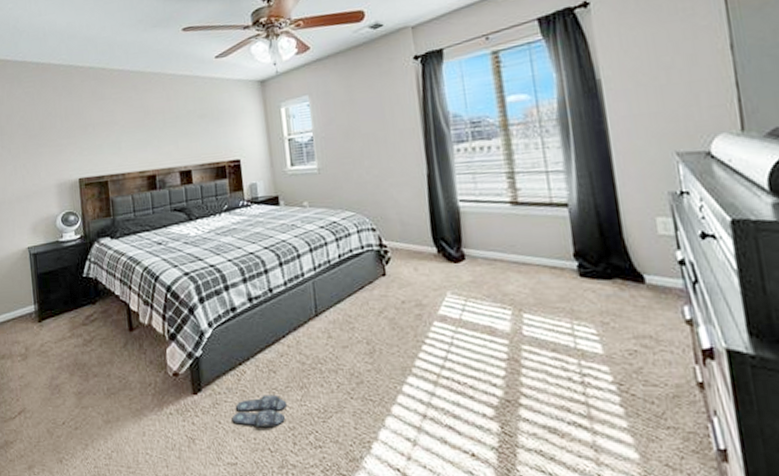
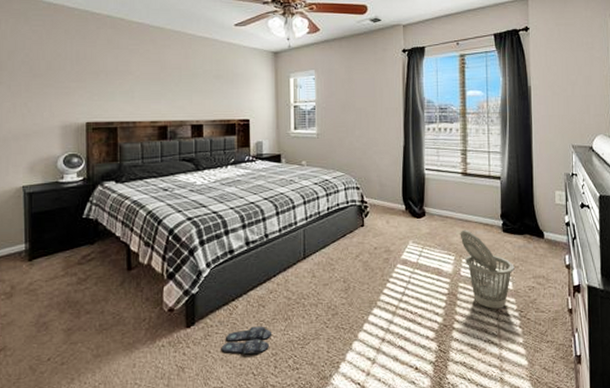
laundry basket: none [516,275,603,380] -> present [460,229,515,309]

